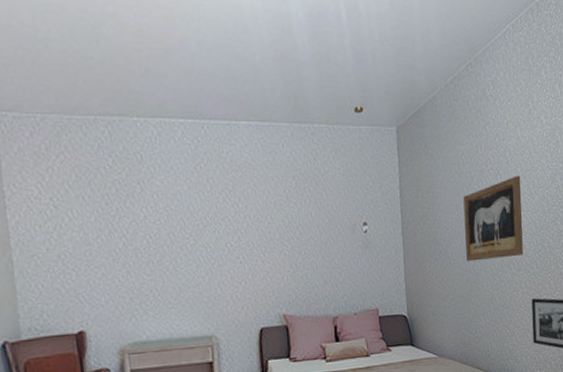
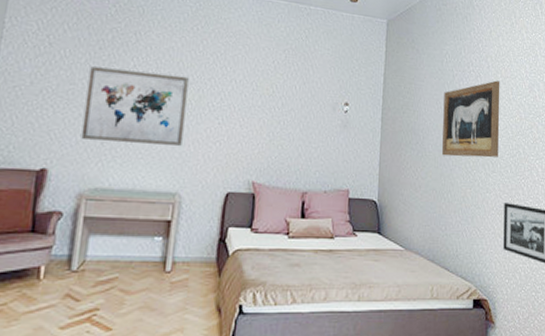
wall art: none [101,220,209,297] -> present [81,66,189,146]

